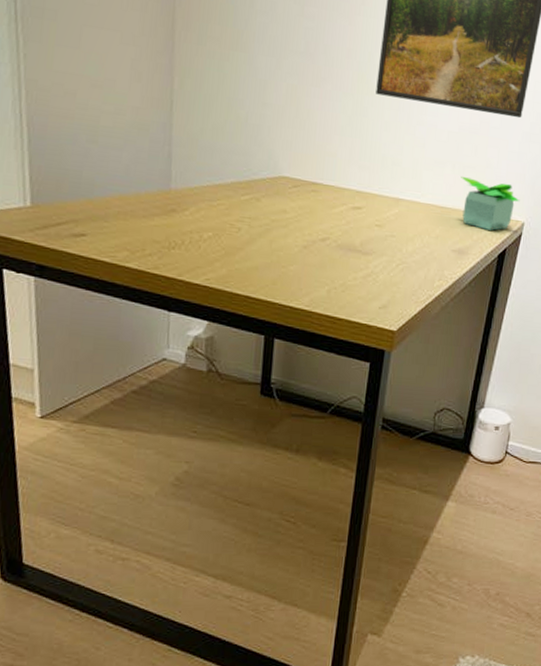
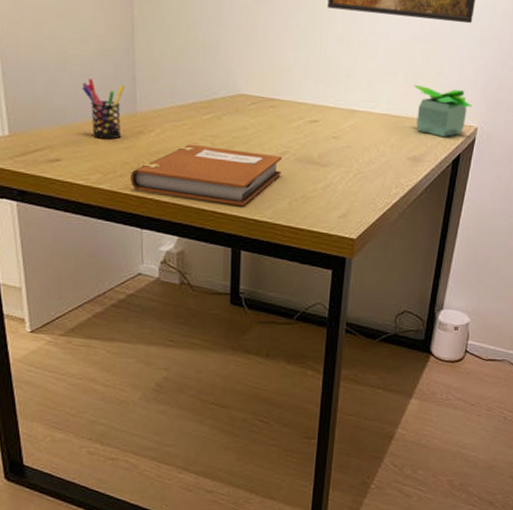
pen holder: none [112,152,160,216] -> present [81,78,125,140]
notebook: none [160,225,322,292] -> present [131,144,282,206]

